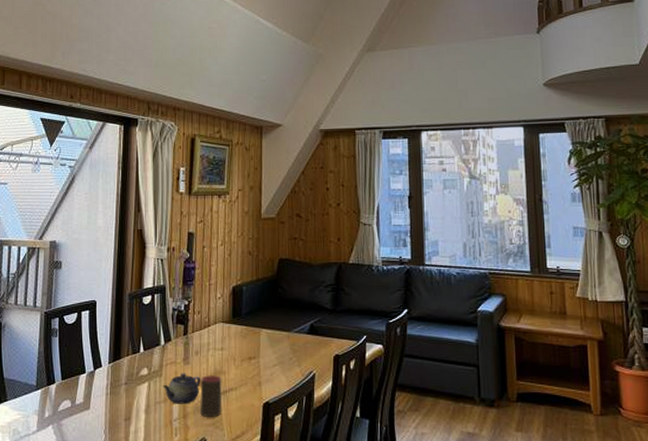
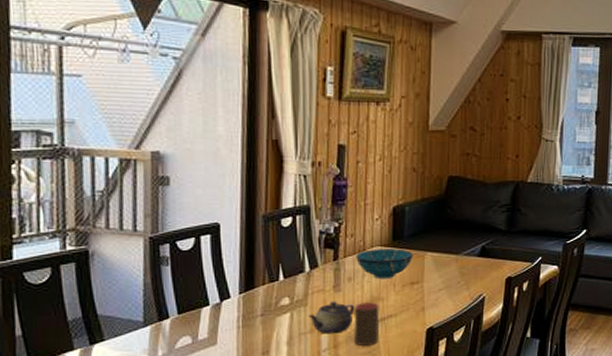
decorative bowl: none [202,325,251,354] -> present [356,249,413,280]

